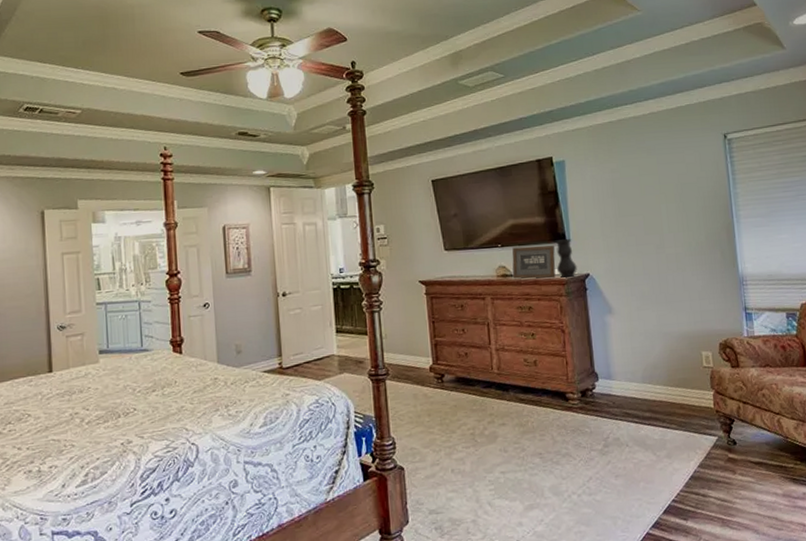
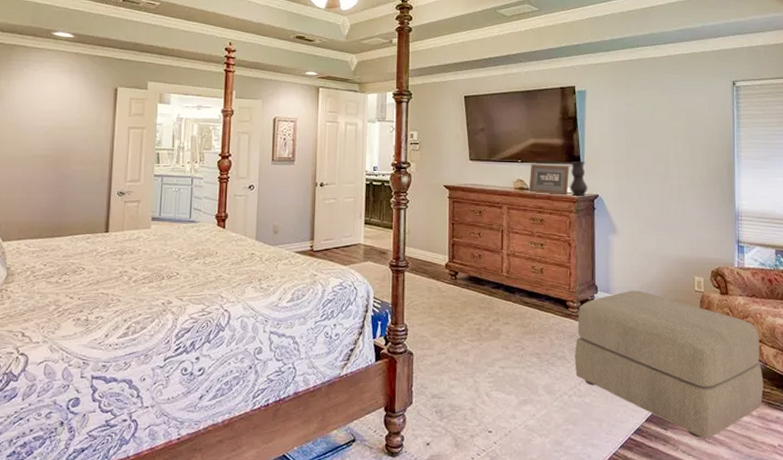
ottoman: none [579,373,787,525] -> present [574,290,764,439]

